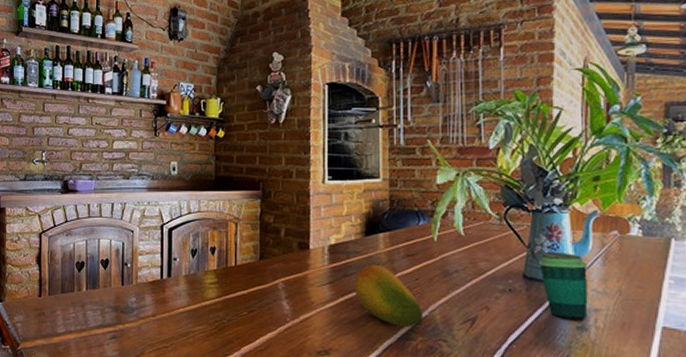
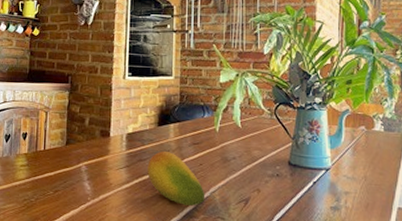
cup: present [538,252,588,322] -> none [301,143,340,203]

